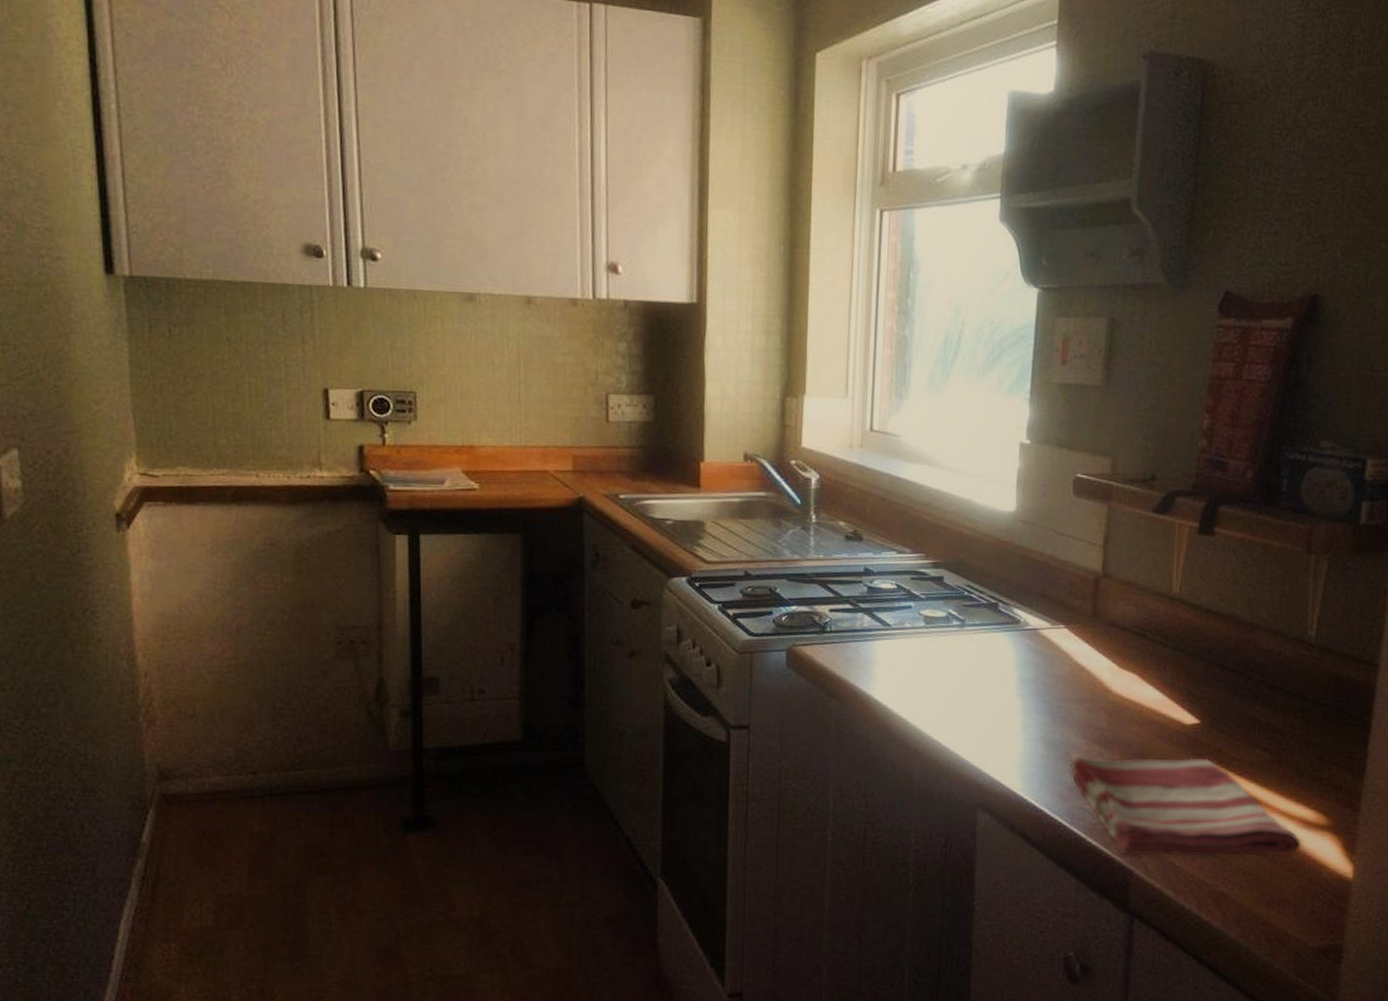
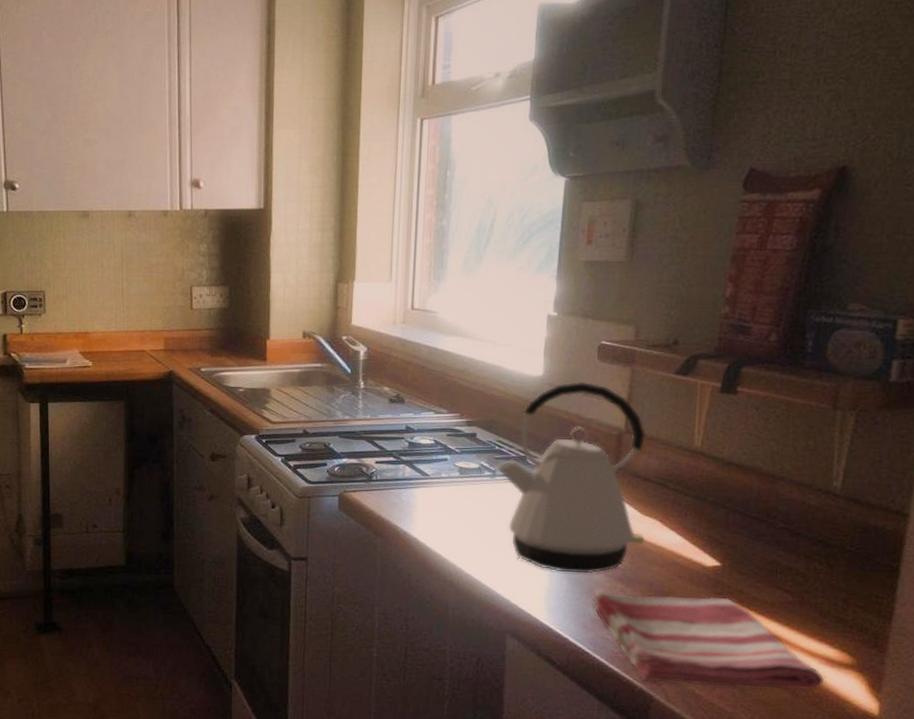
kettle: none [965,518,1124,736] -> present [496,381,647,574]

